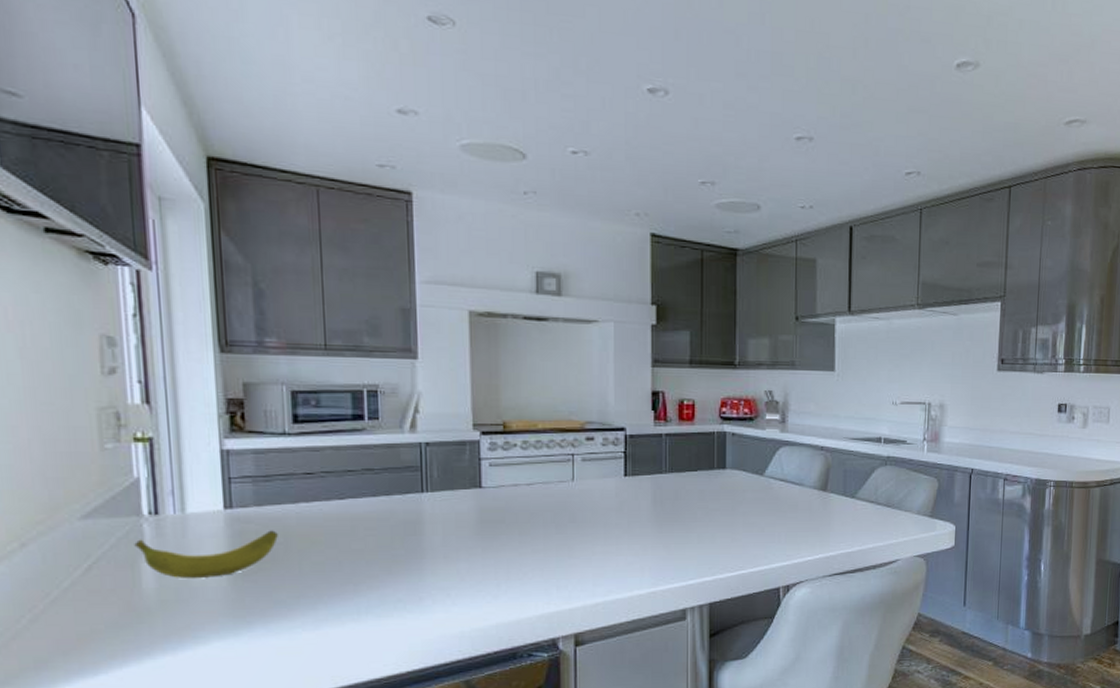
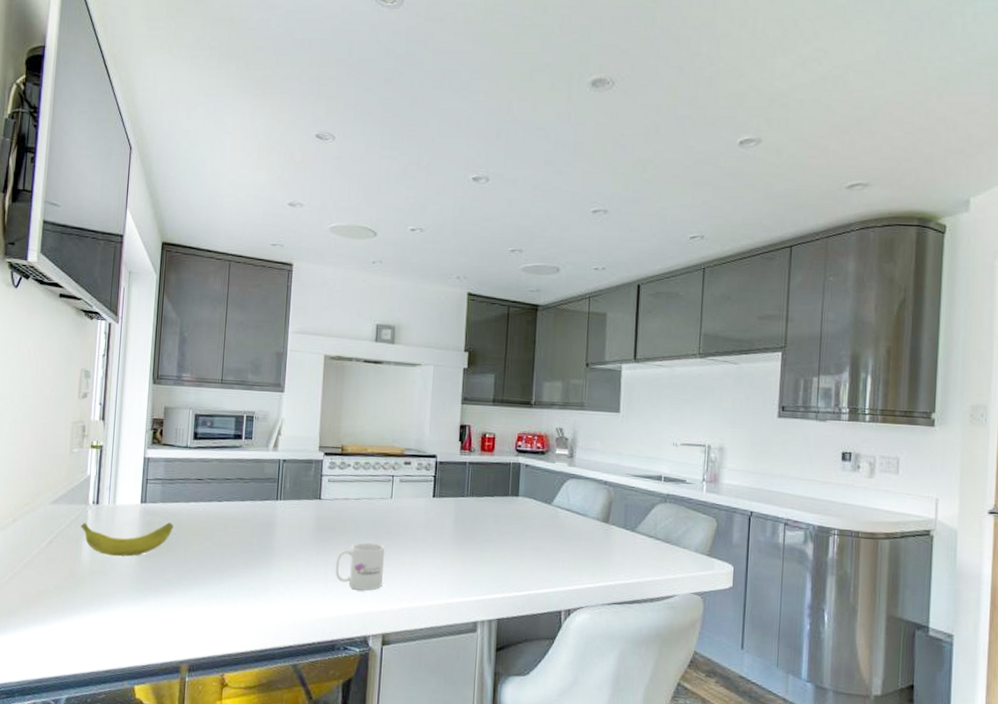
mug: none [508,533,570,588] -> present [335,542,385,591]

